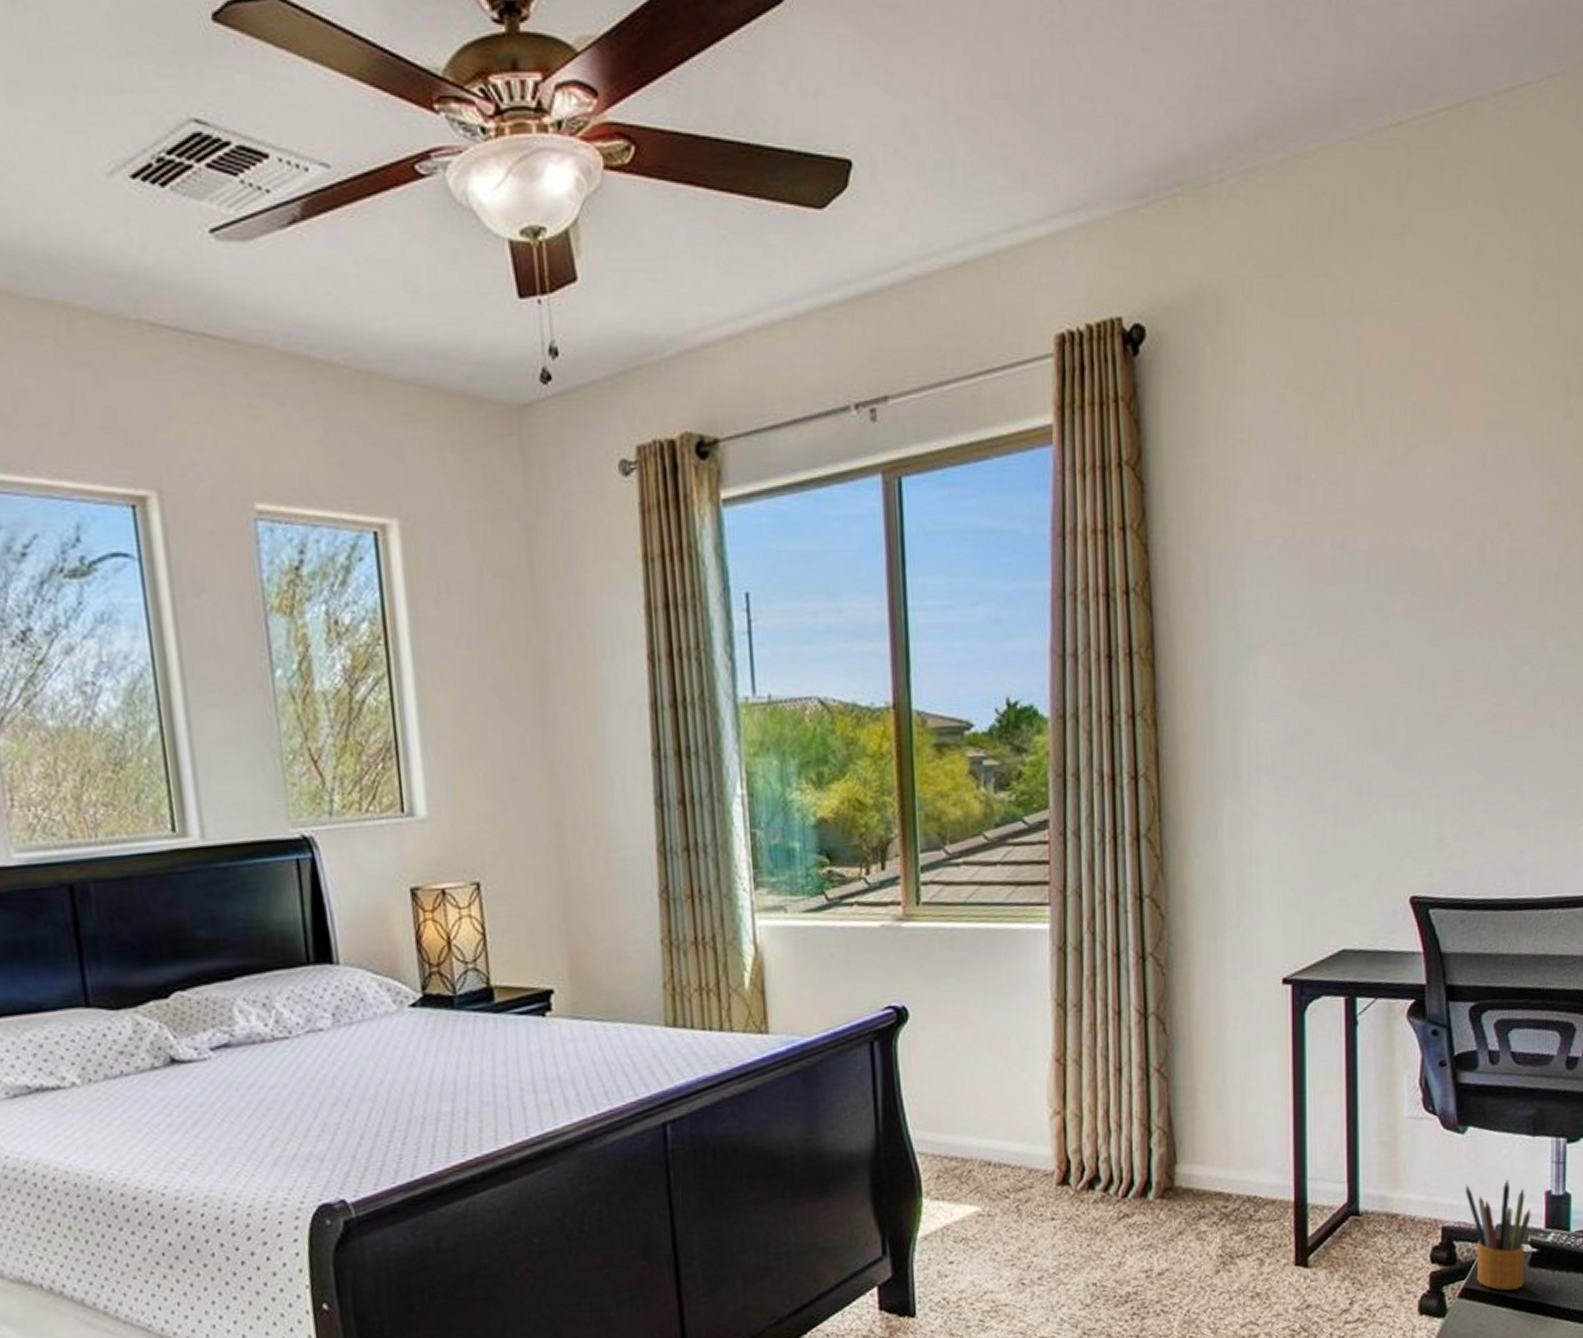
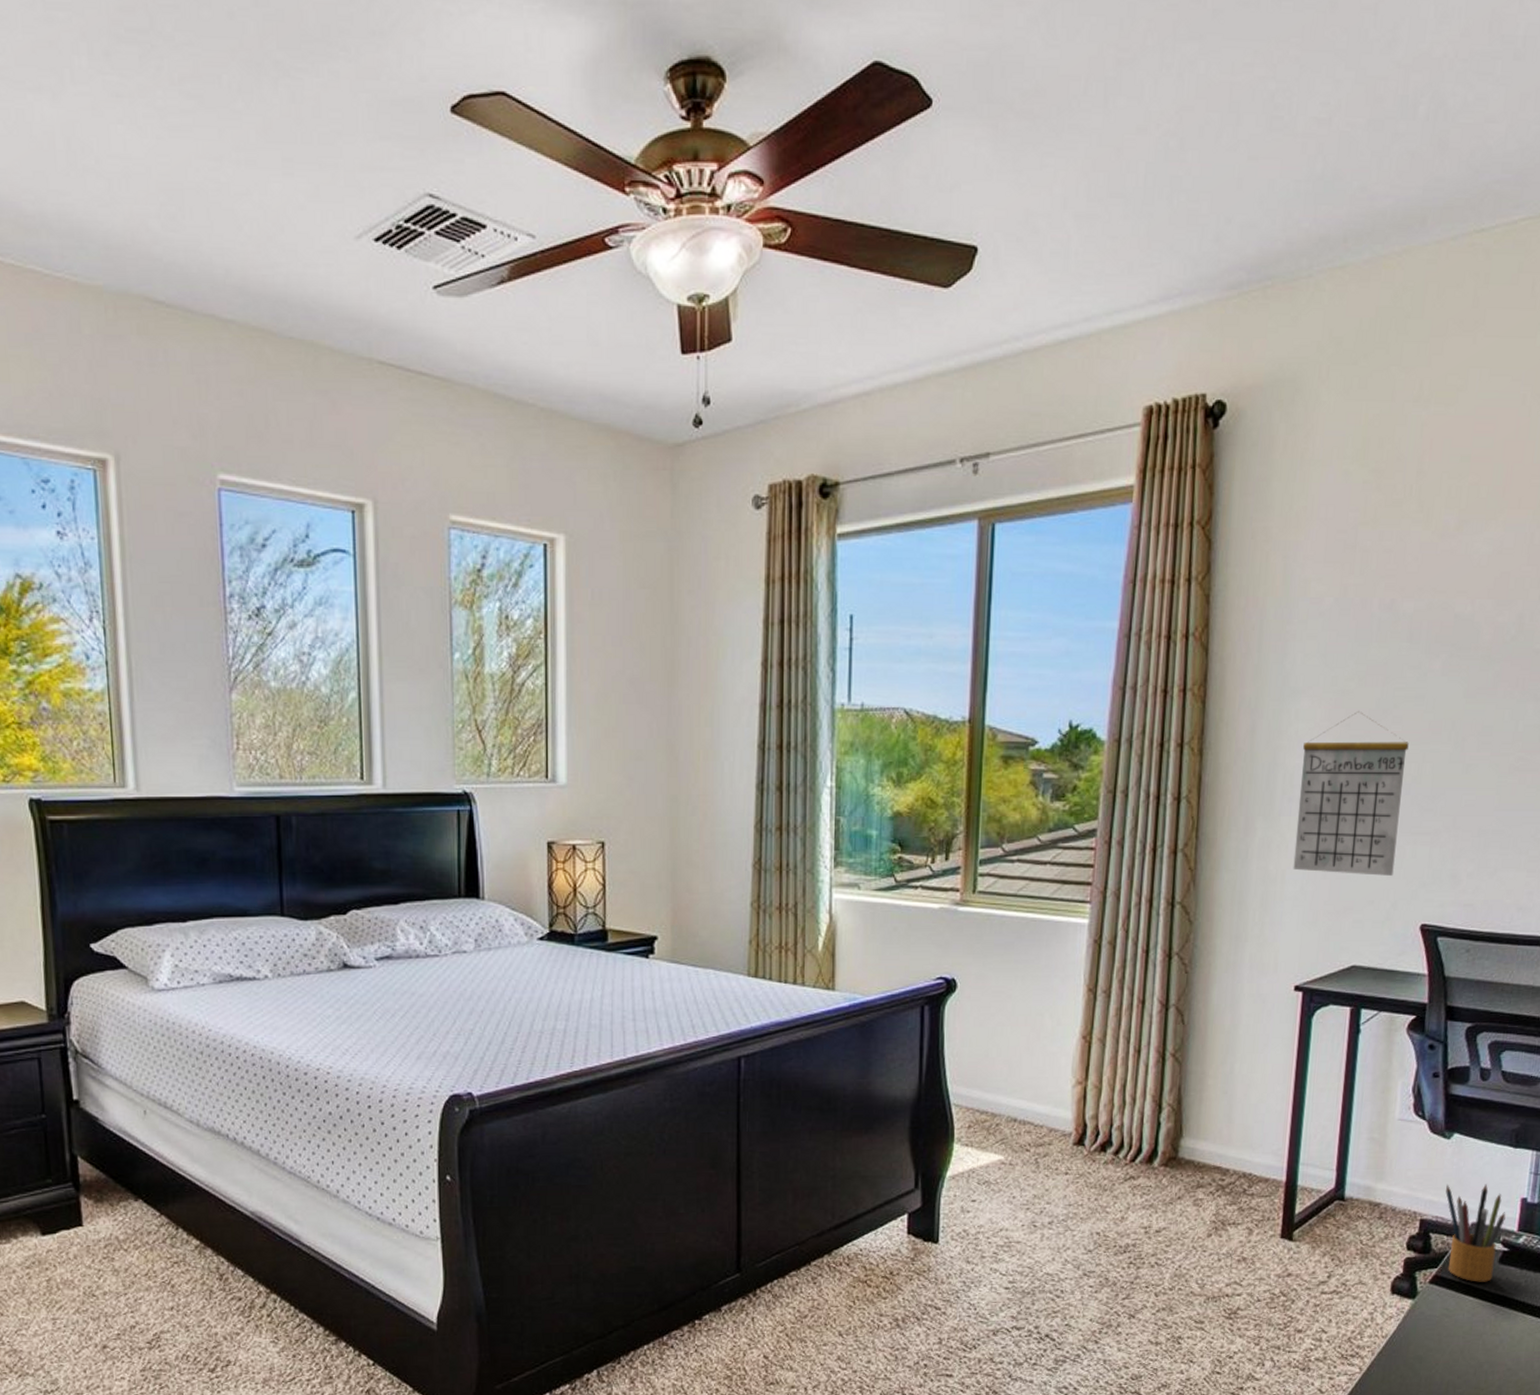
calendar: none [1266,664,1378,848] -> present [1293,712,1409,877]

